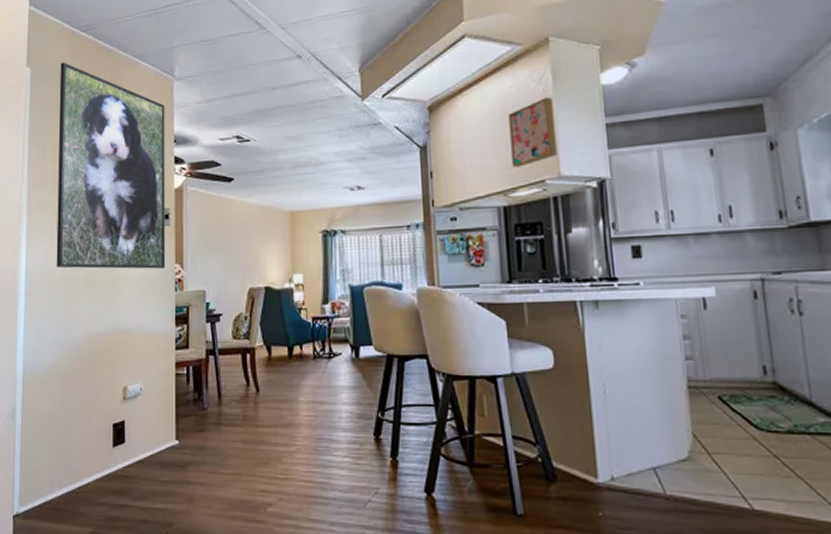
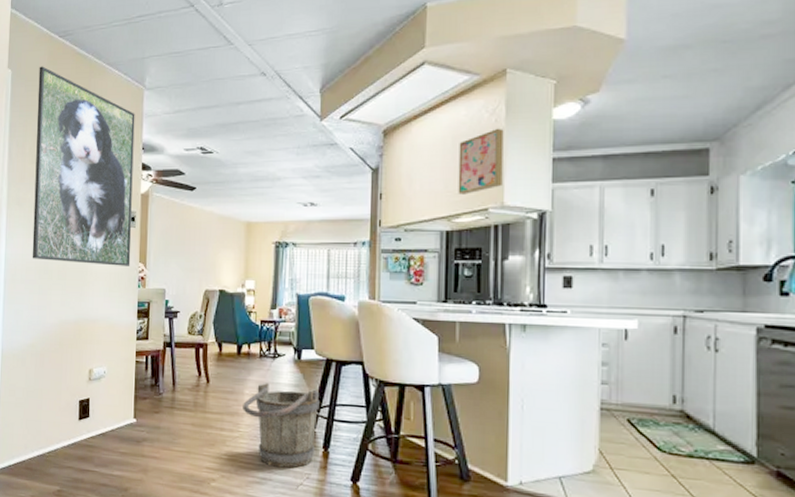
bucket: none [298,387,384,483] -> present [243,383,320,468]

